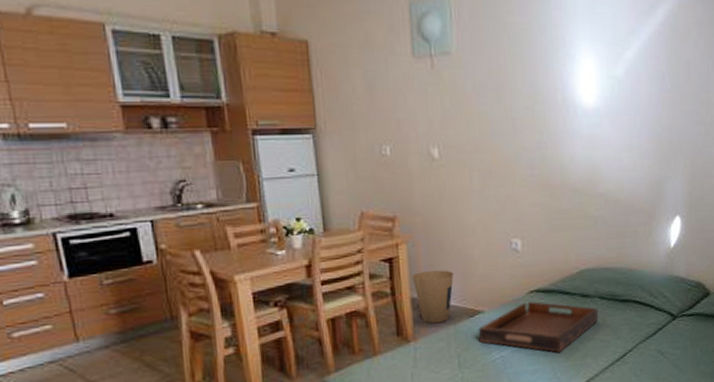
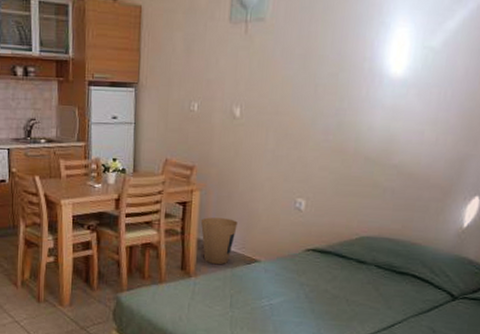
serving tray: present [479,301,599,353] -> none [252,259,373,311]

